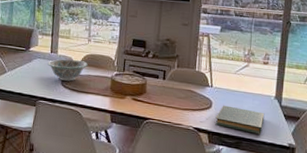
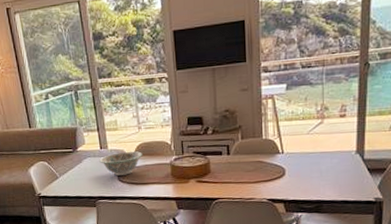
book: present [215,105,265,134] -> none [290,170,346,194]

